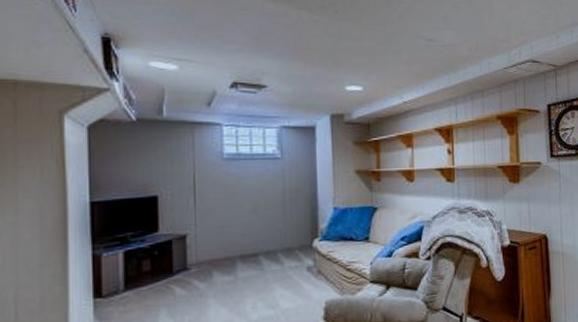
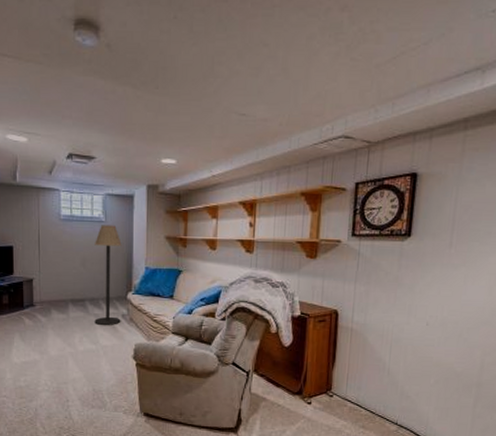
floor lamp: none [269,162,306,284] -> present [95,225,122,325]

